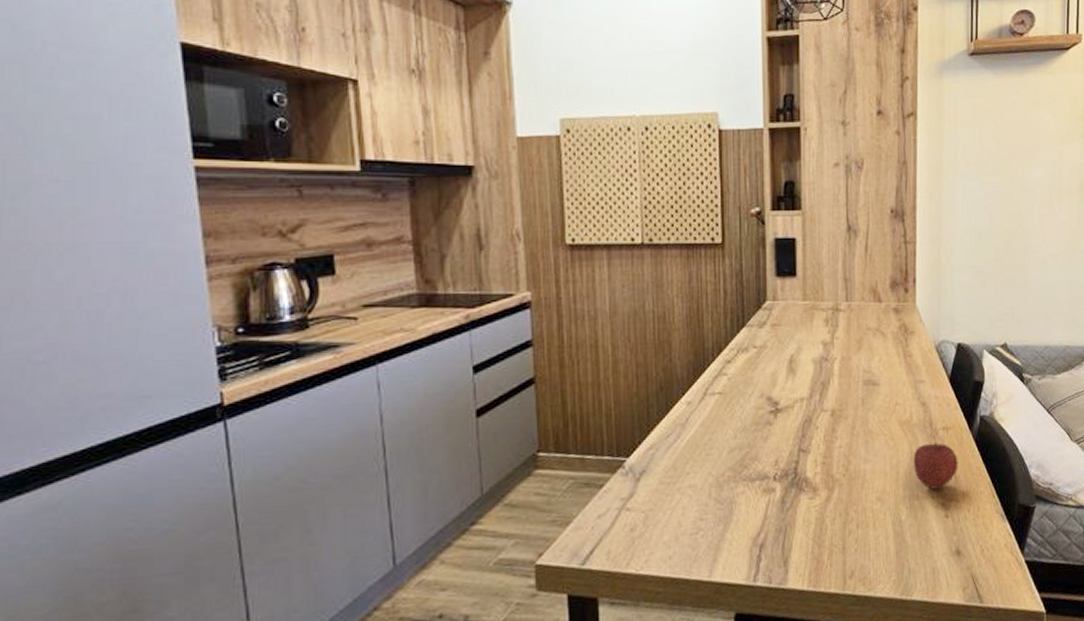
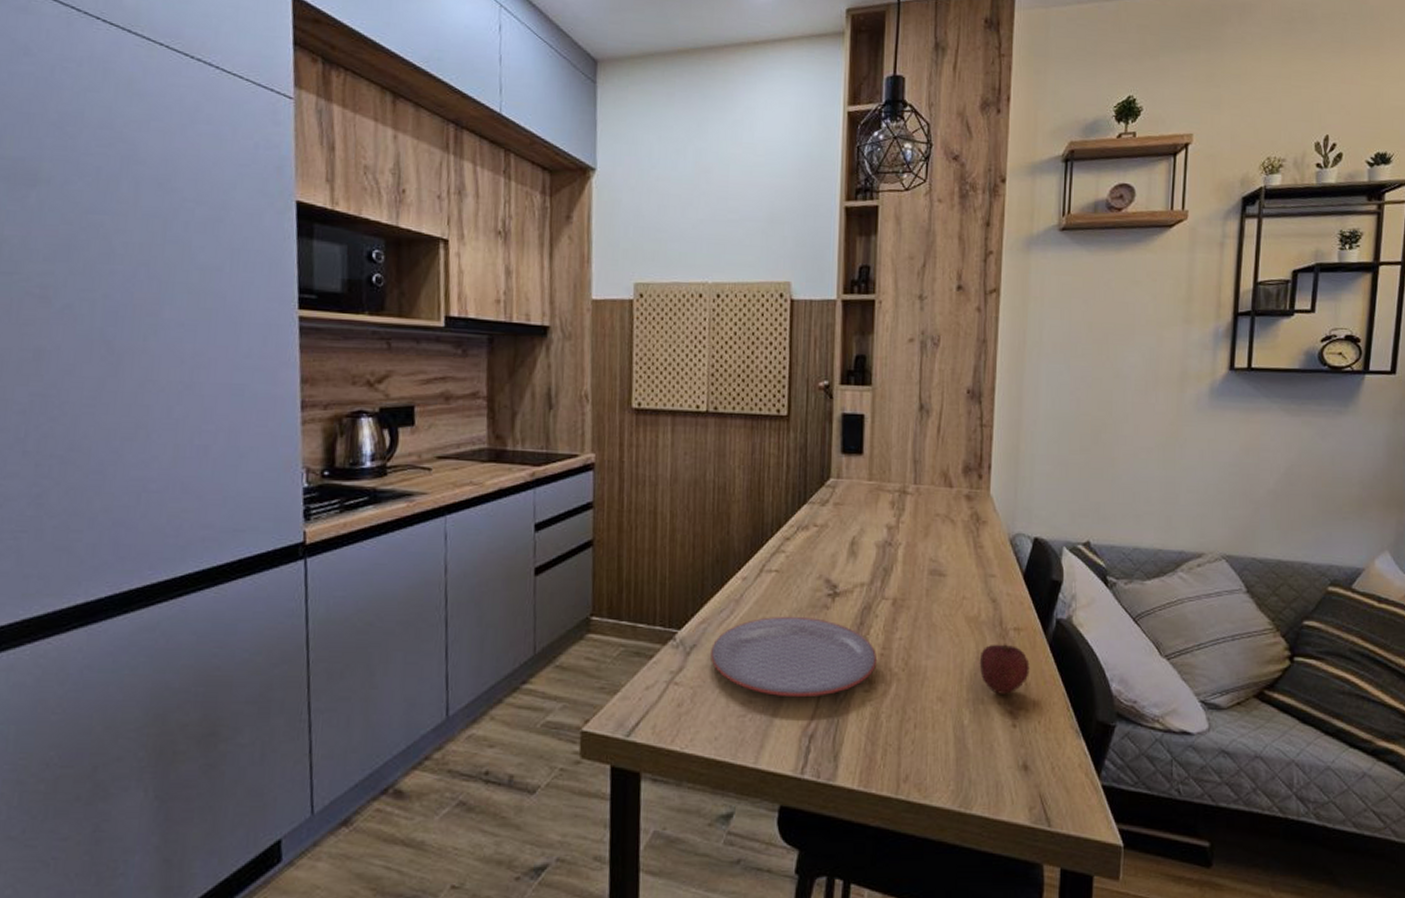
plate: none [660,434,820,512] -> present [711,616,878,698]

